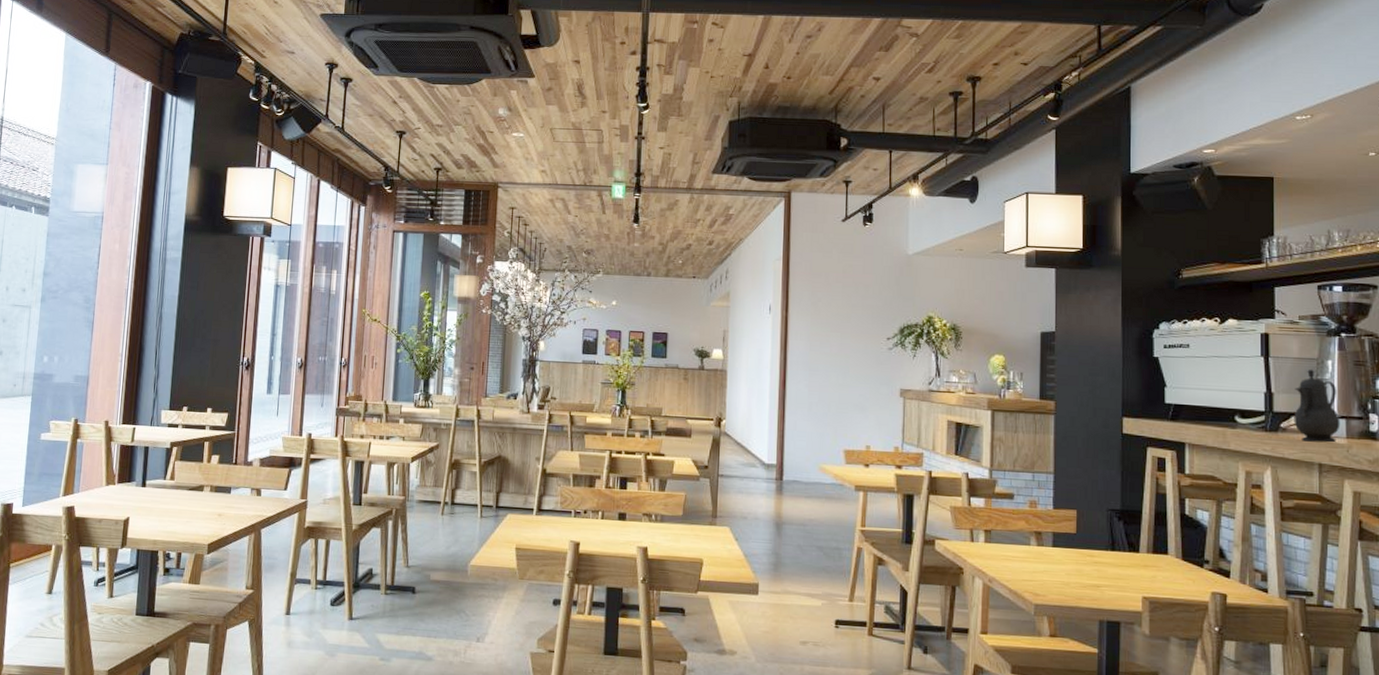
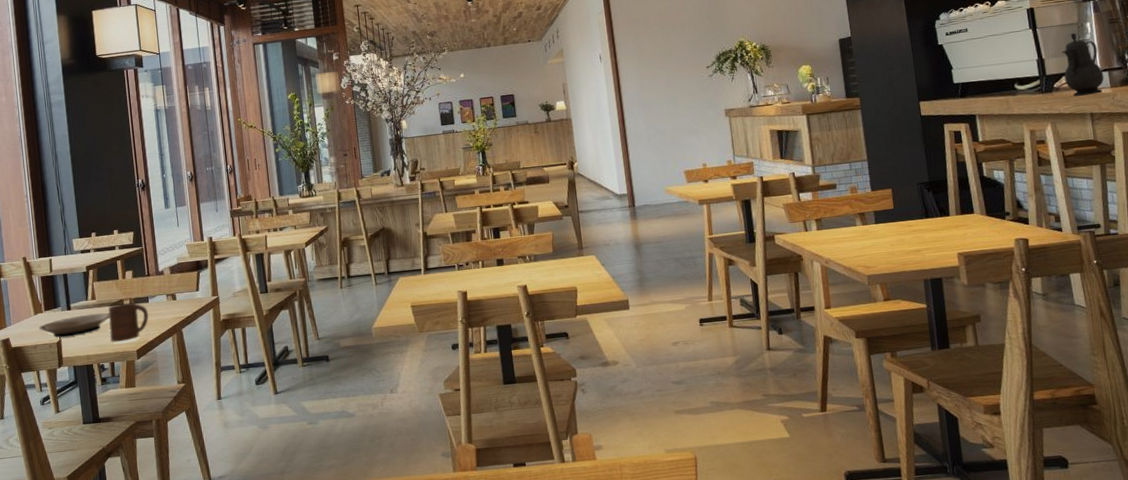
plate: none [107,494,186,516] -> present [38,312,110,337]
cup: none [182,489,229,533] -> present [108,301,149,343]

